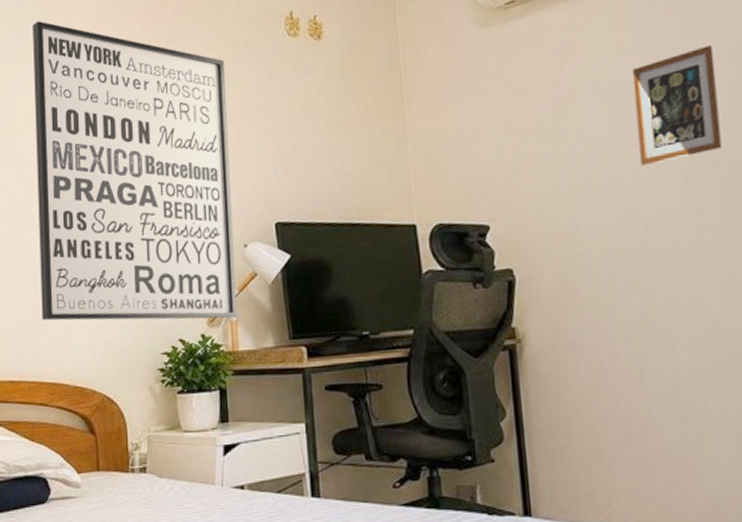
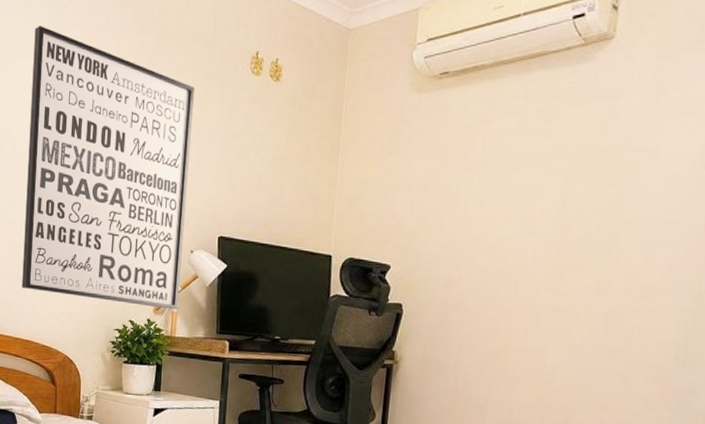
picture frame: present [631,45,723,166] -> none [522,139,604,235]

